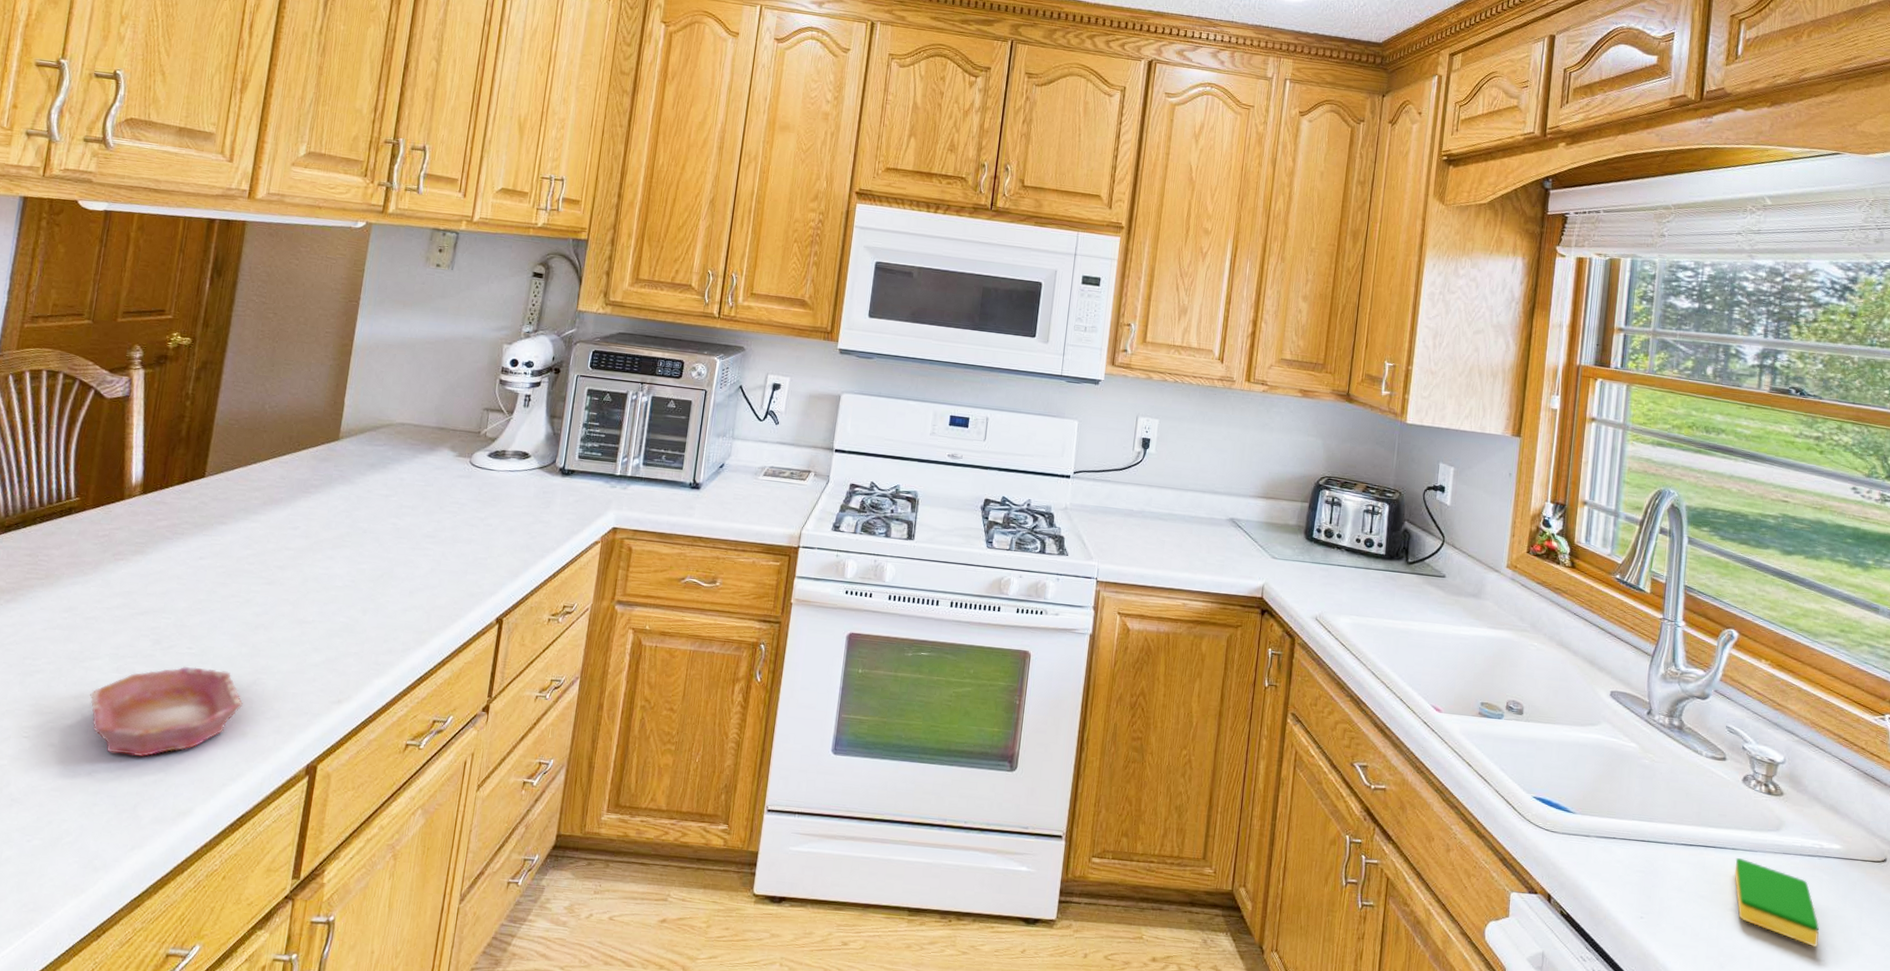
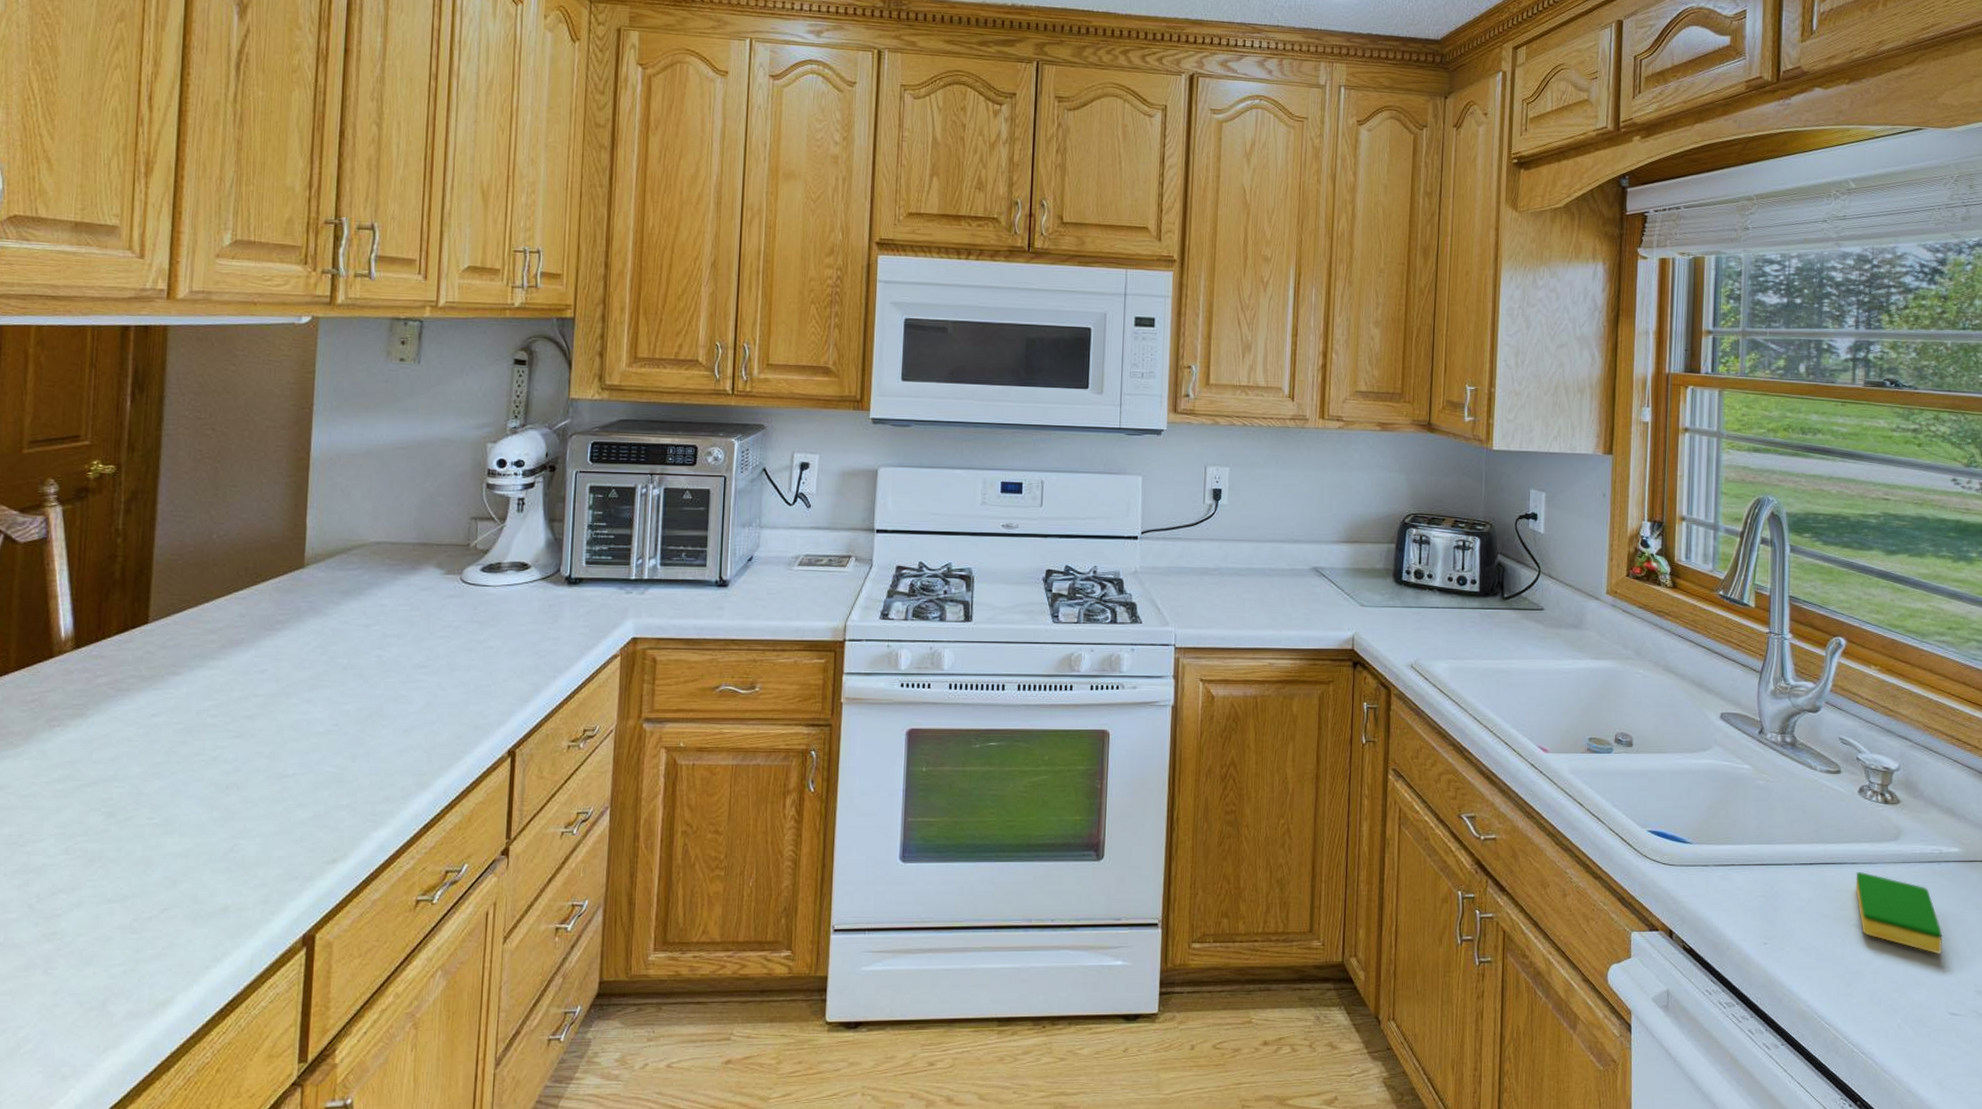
bowl: present [90,667,243,756] -> none [36,839,220,946]

